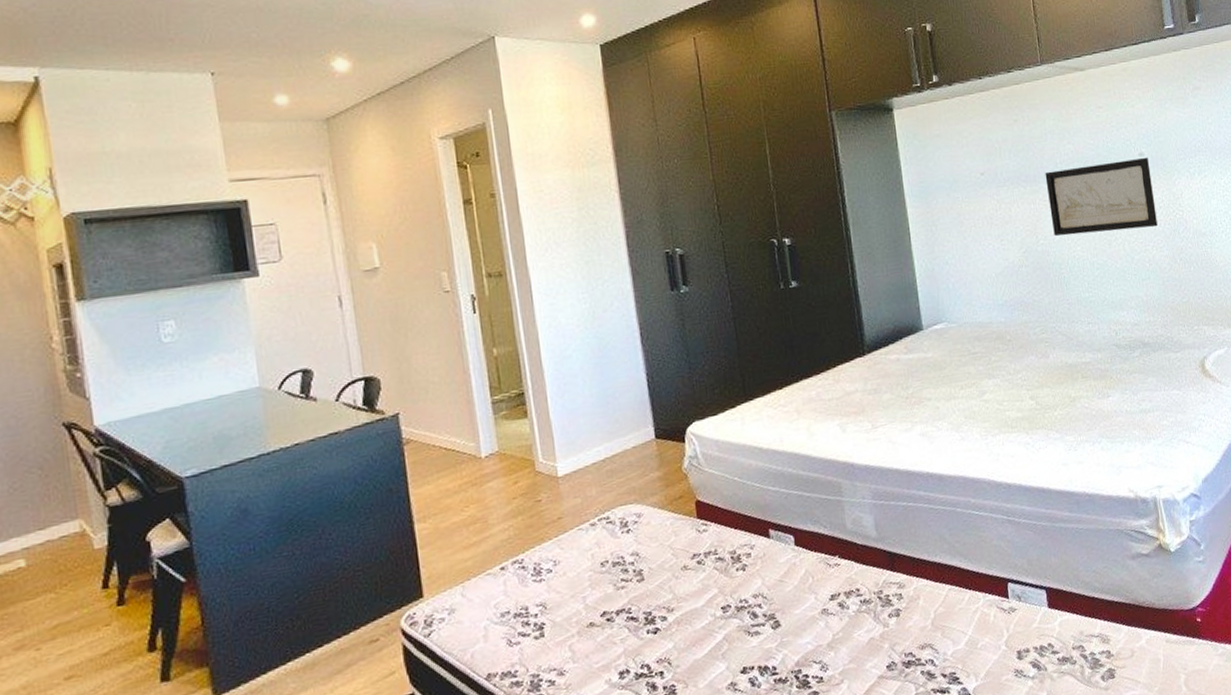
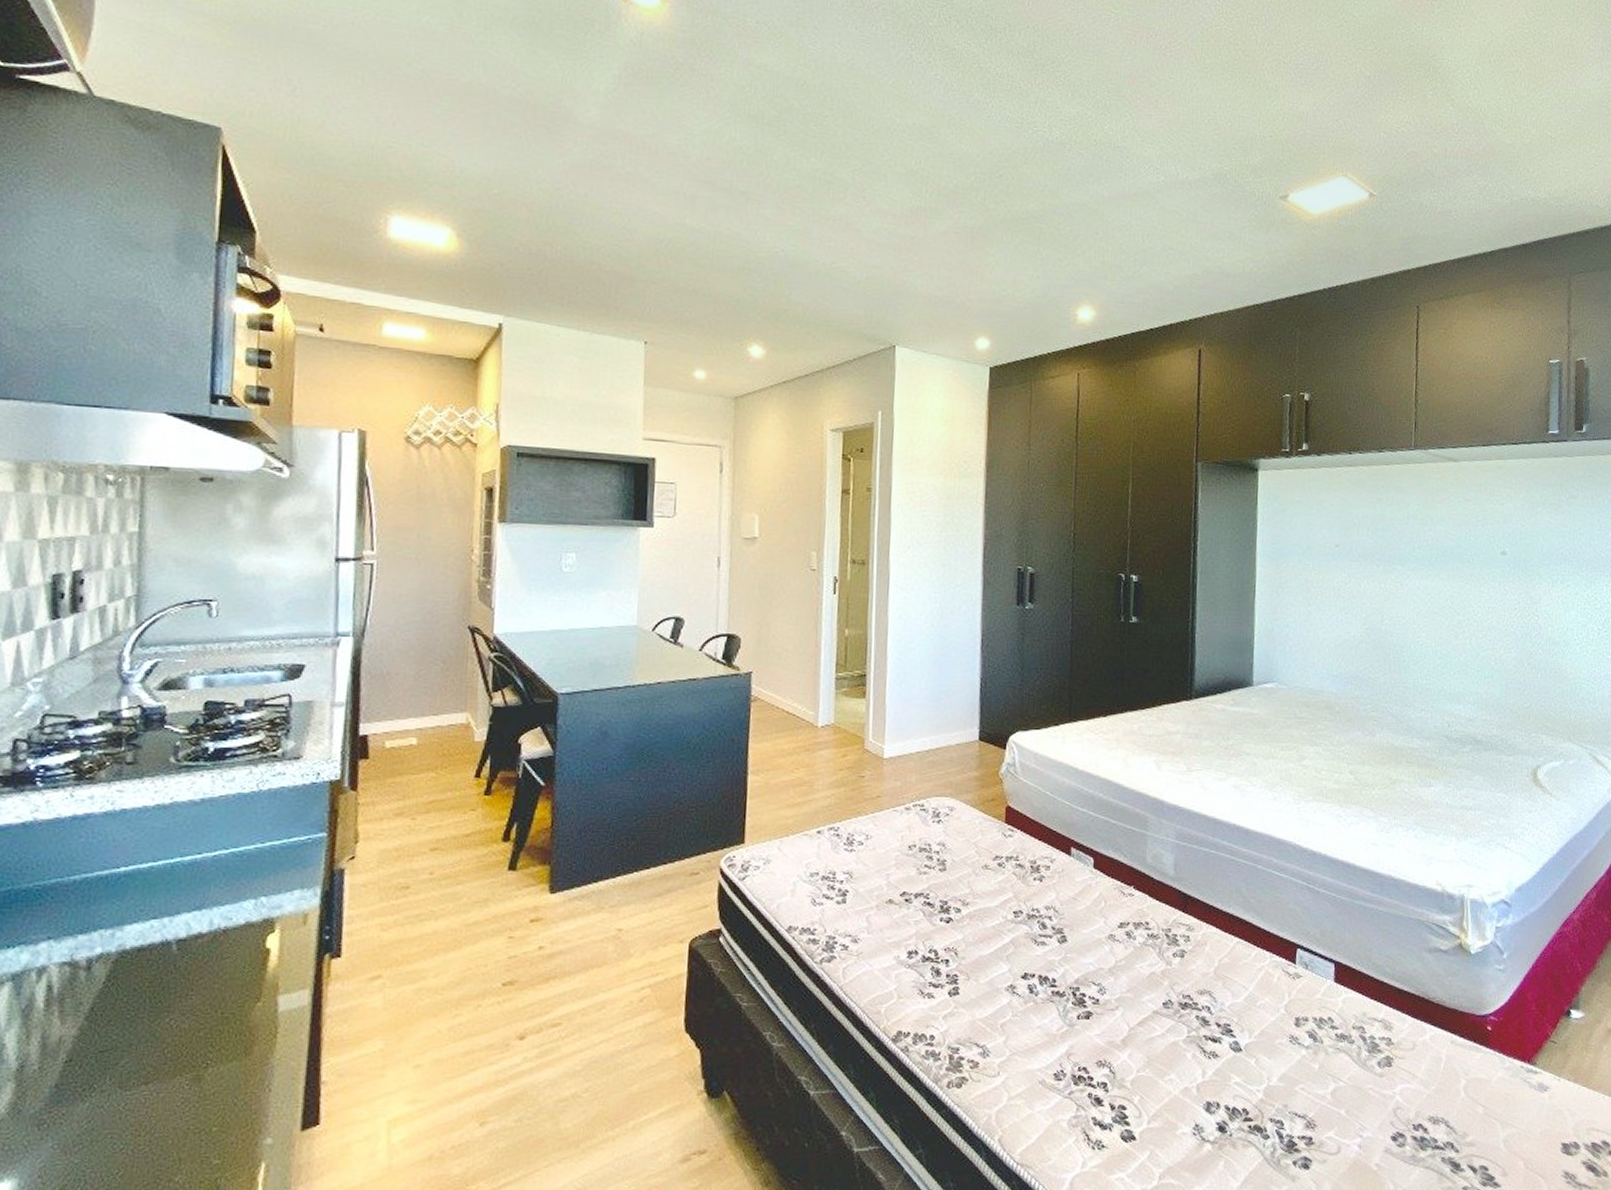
wall art: present [1045,157,1158,236] -> none [1400,554,1511,628]

